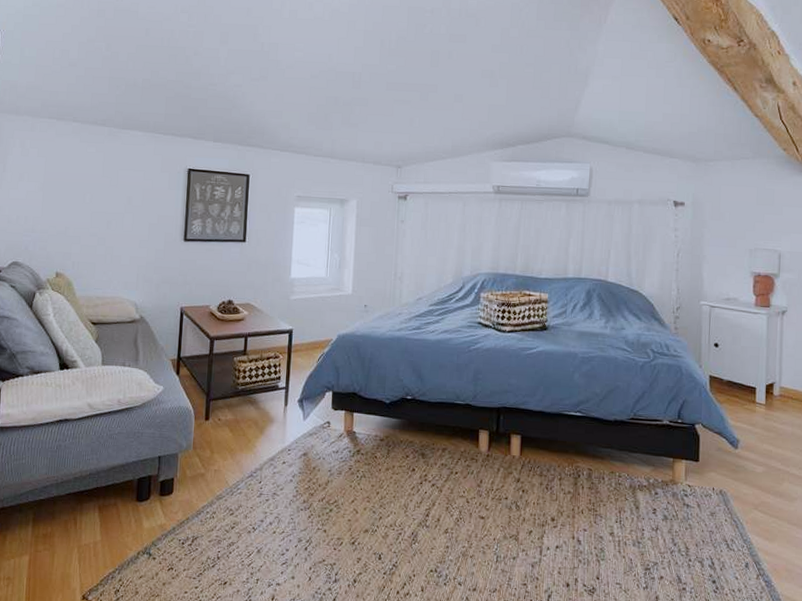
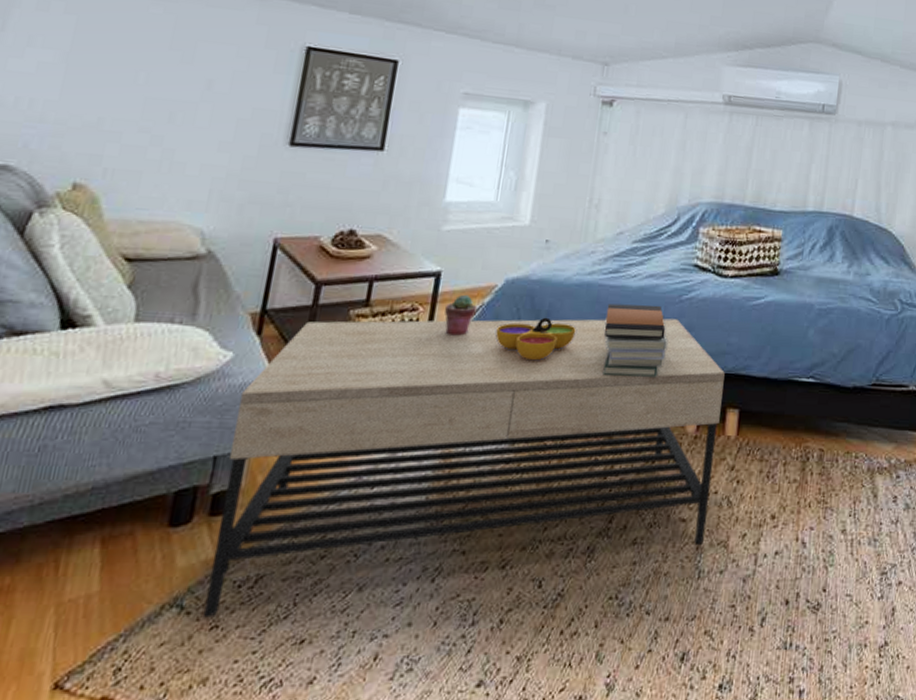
coffee table: none [163,364,508,562] -> present [202,318,725,618]
potted succulent: none [298,346,319,377] -> present [445,294,477,336]
decorative bowl: none [334,363,392,395] -> present [495,317,576,361]
book stack: none [412,353,462,409] -> present [602,303,668,377]

